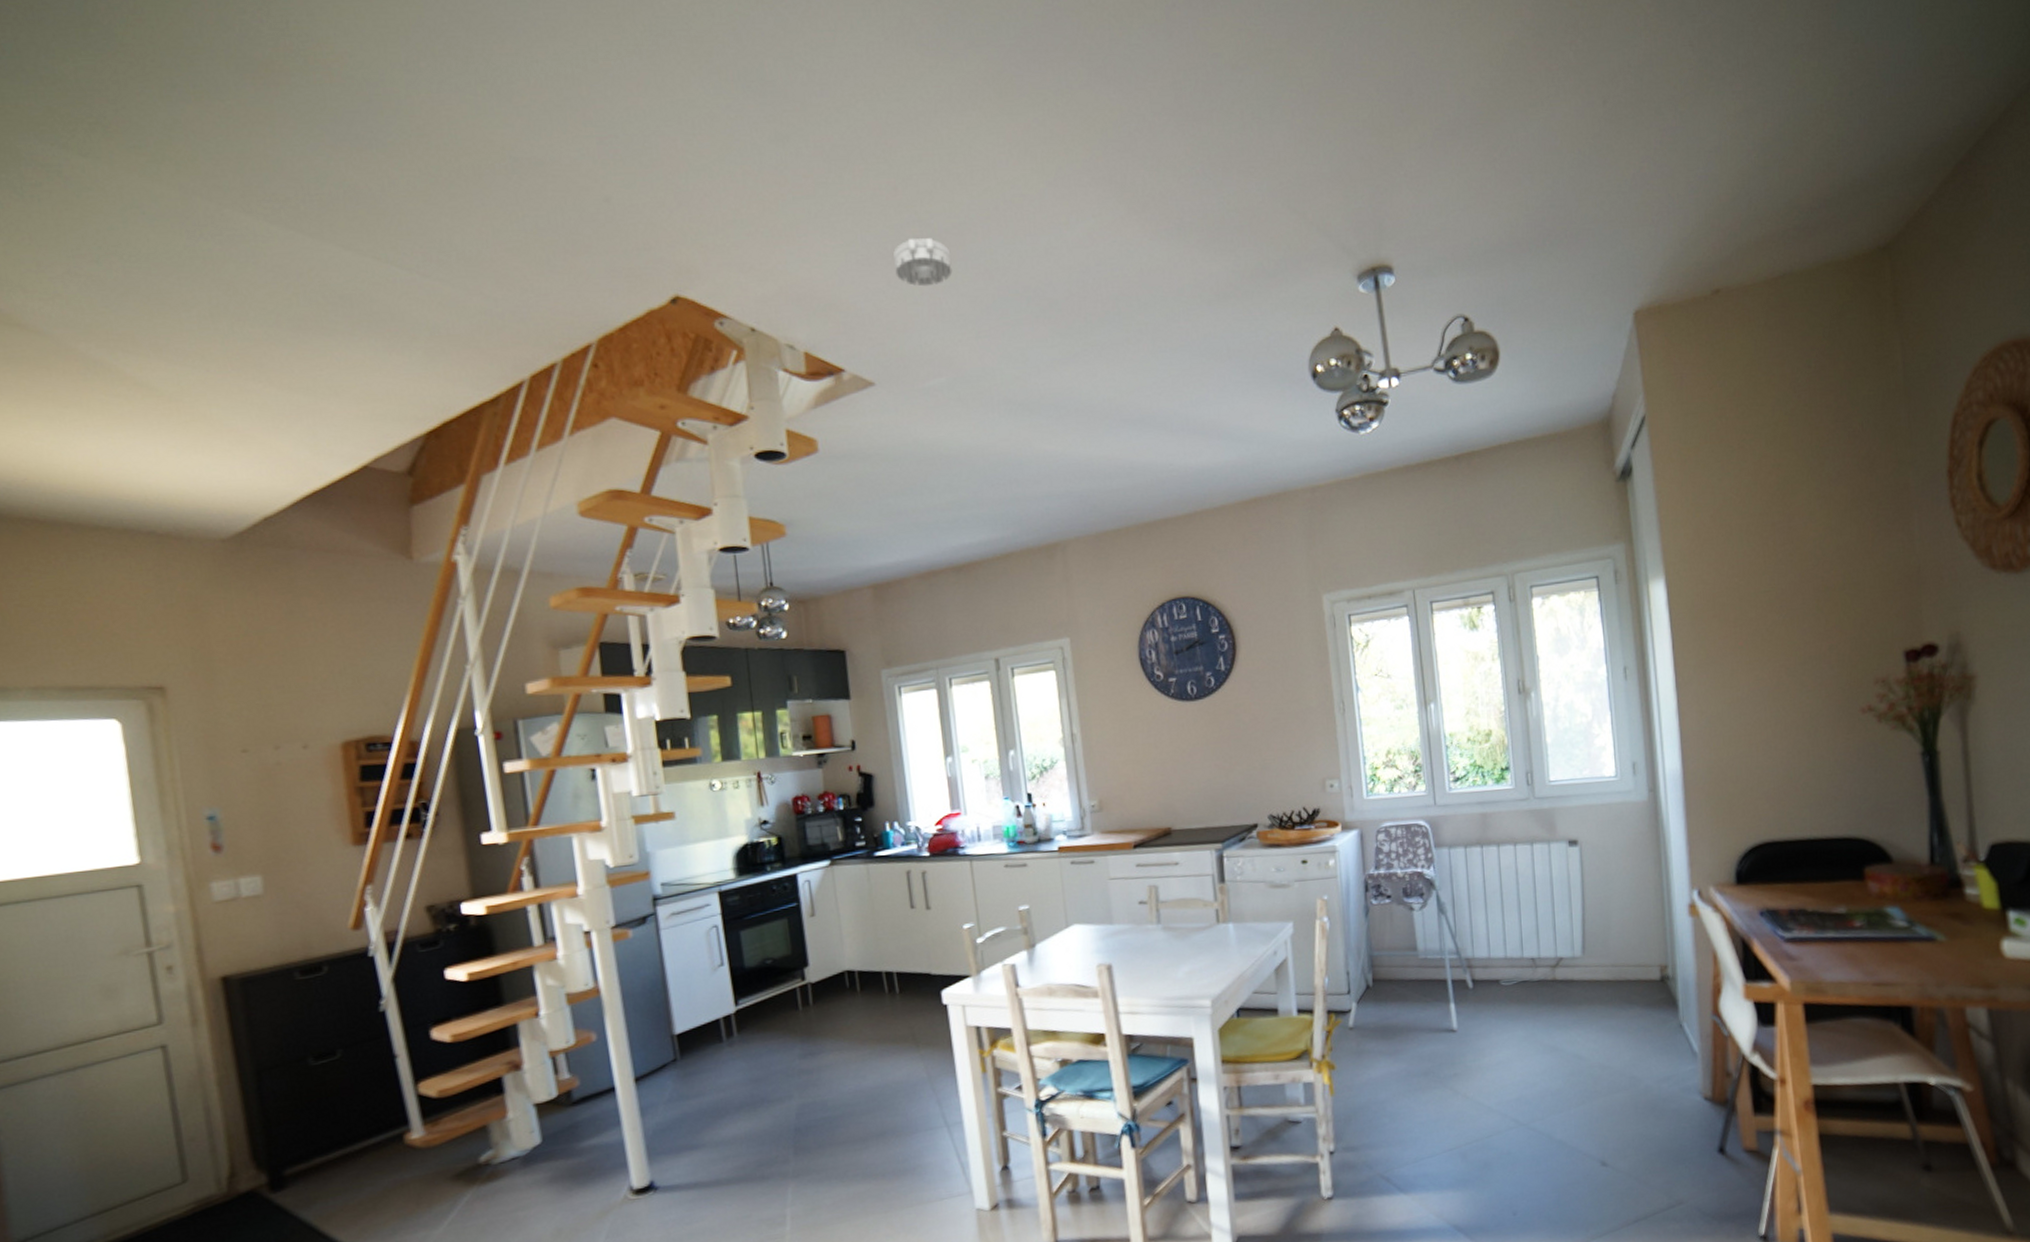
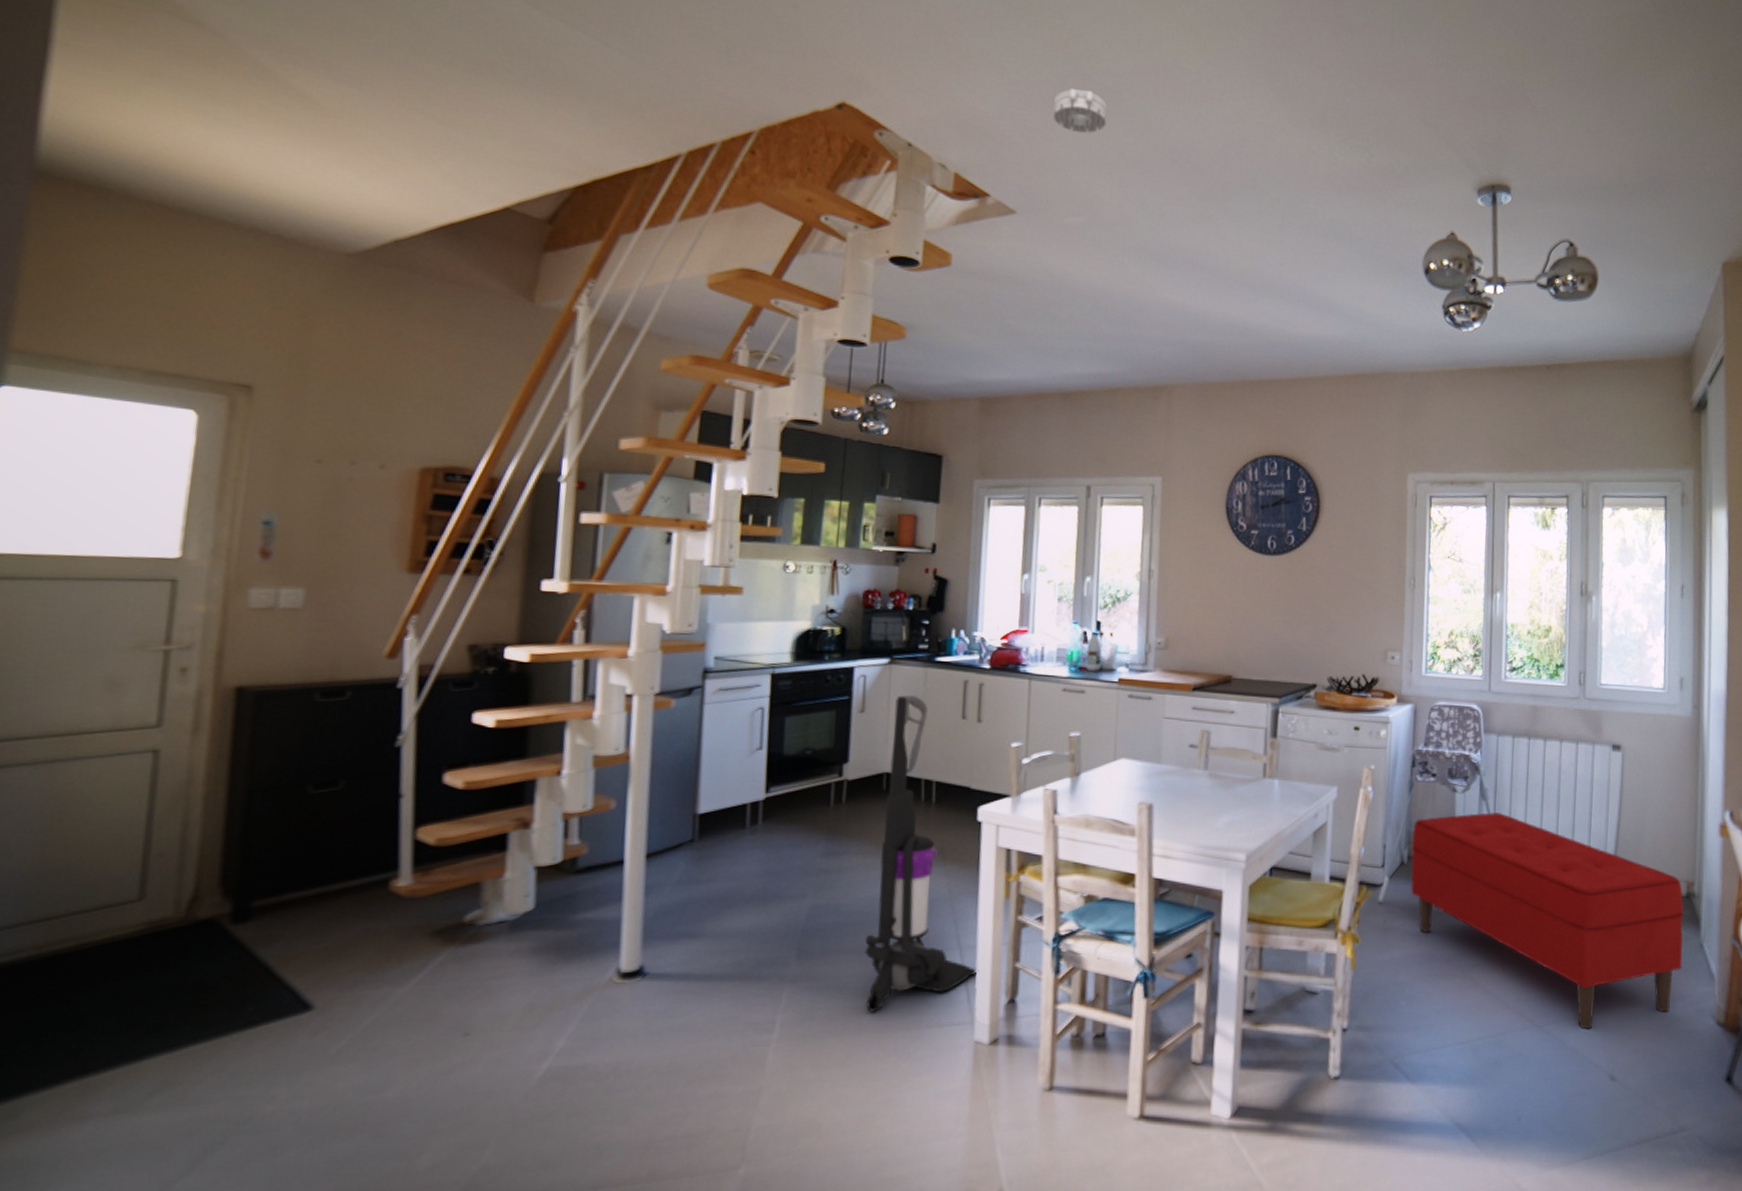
vacuum cleaner: none [843,892,970,1195] -> present [865,695,979,1012]
bench: none [1374,924,1663,1122] -> present [1411,812,1684,1030]

